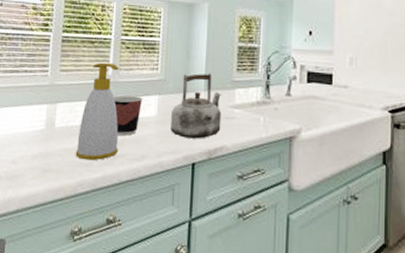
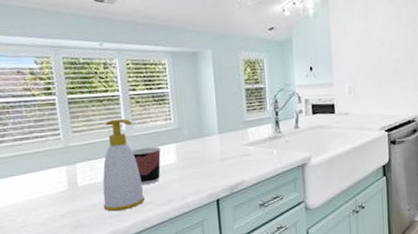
kettle: present [171,73,222,139] -> none [190,116,239,179]

